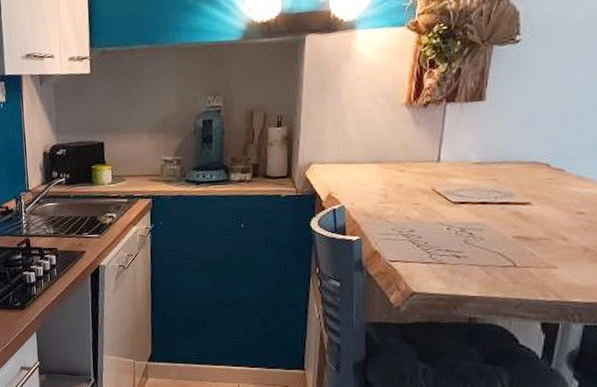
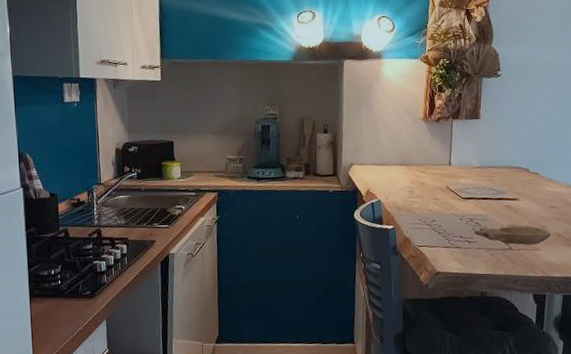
bowl: none [465,237,574,261] -> present [474,226,551,245]

